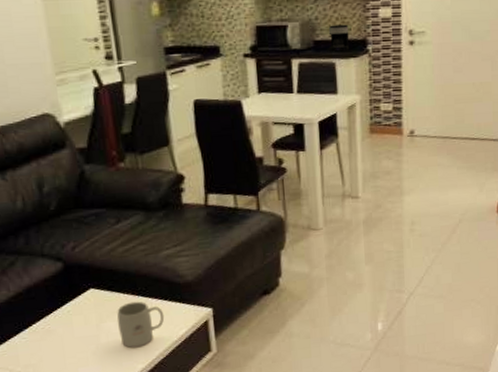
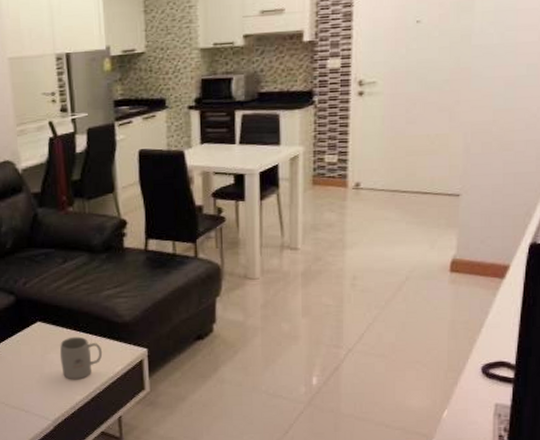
coffee maker: present [325,24,359,53] -> none [270,76,304,105]

